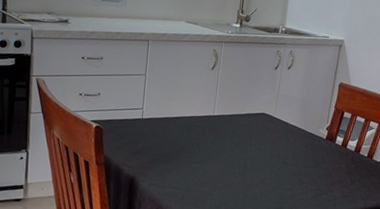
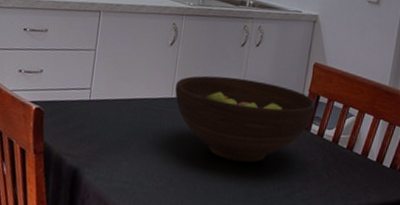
fruit bowl: none [216,95,341,170] -> present [175,75,316,163]

